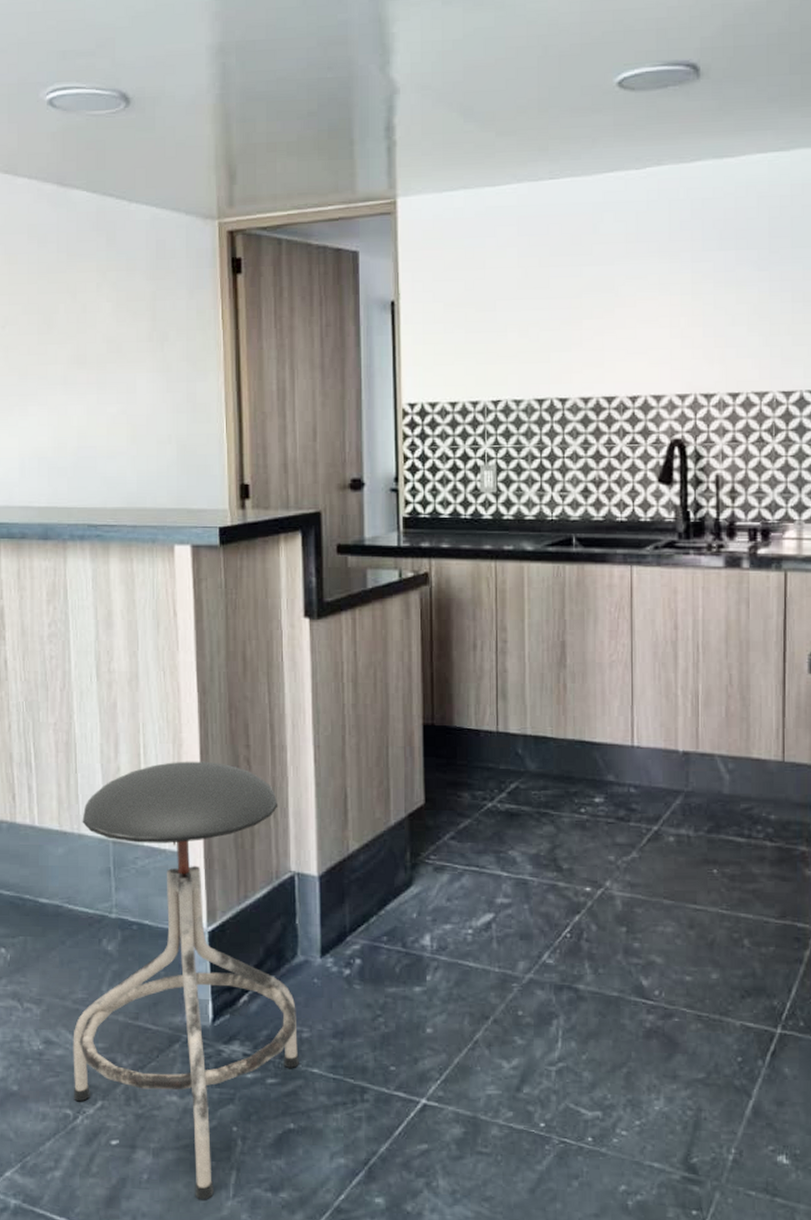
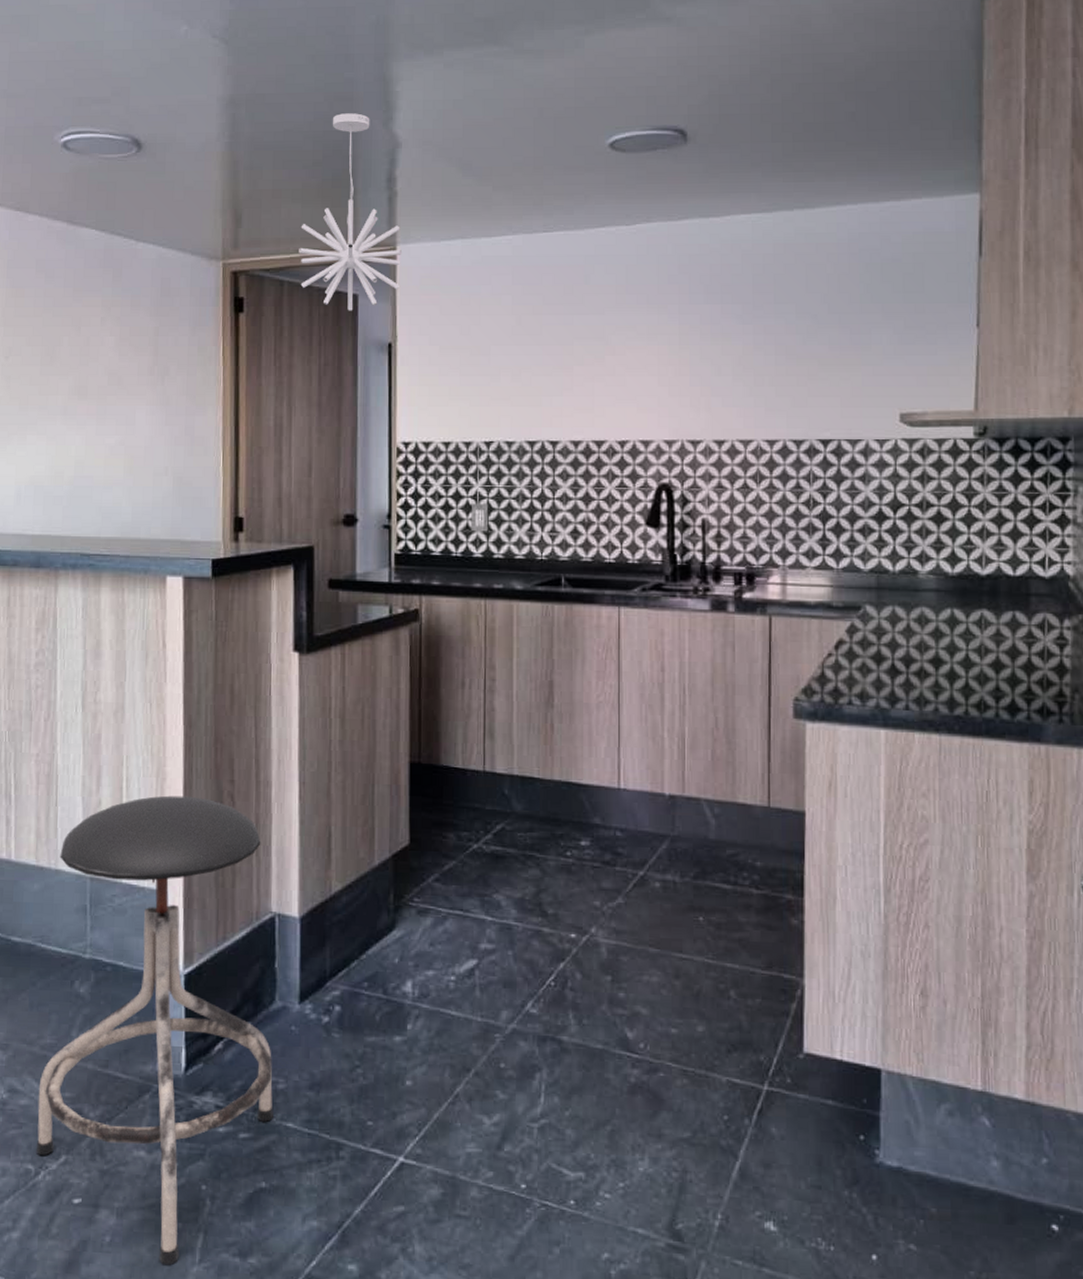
pendant light: none [296,58,403,269] -> present [299,113,403,311]

